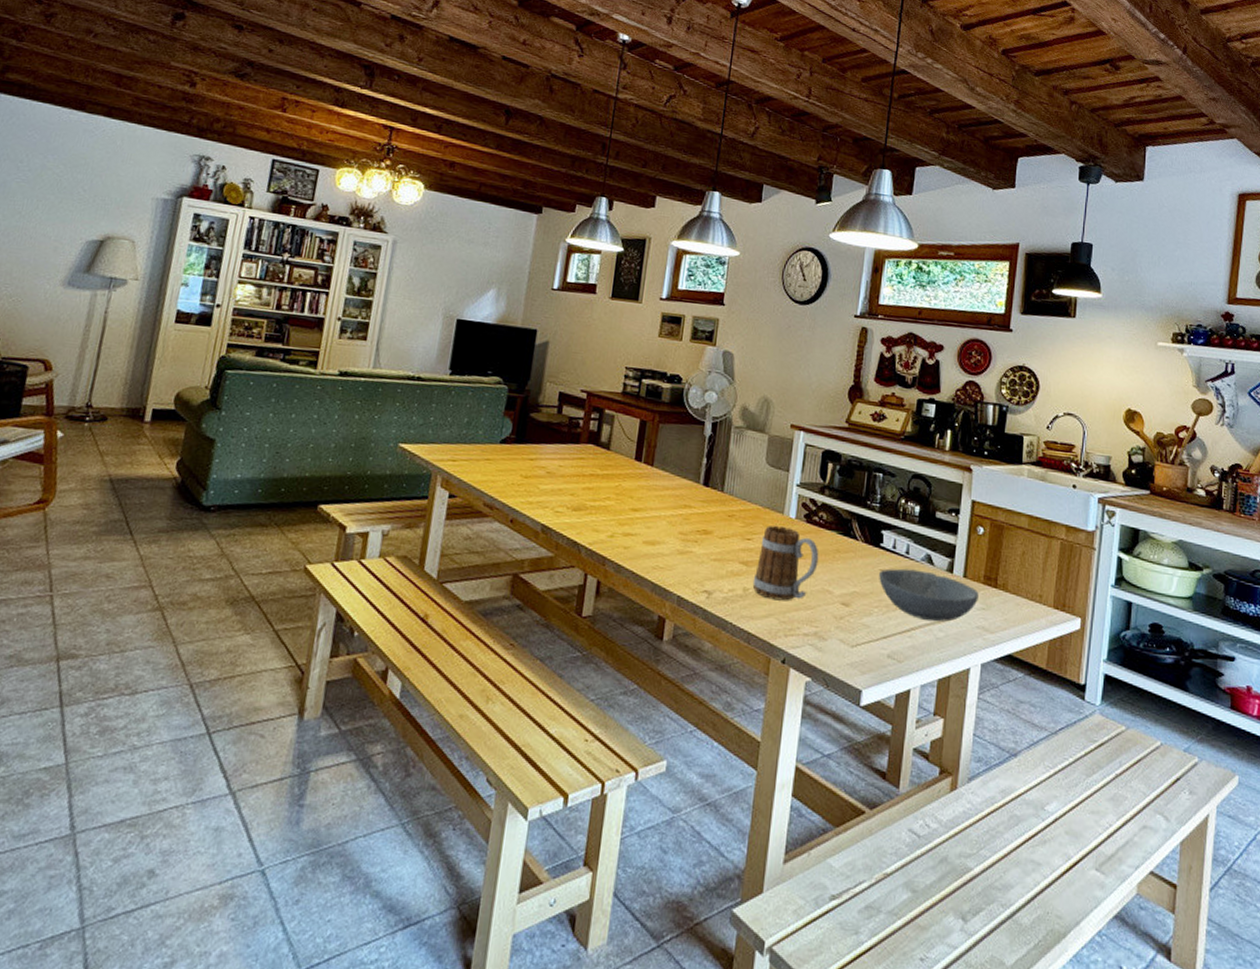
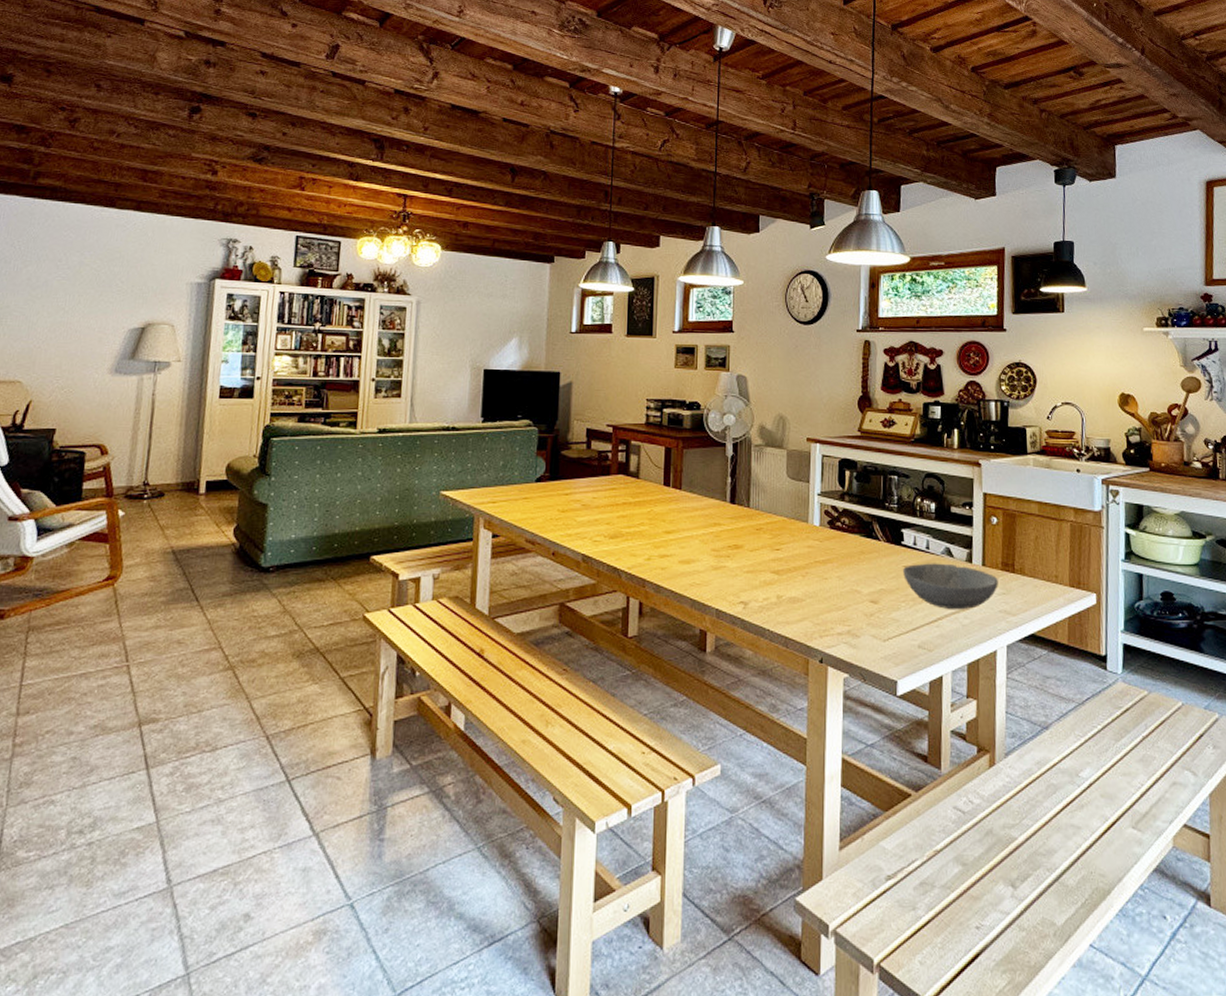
mug: present [752,525,819,601] -> none [785,534,845,604]

